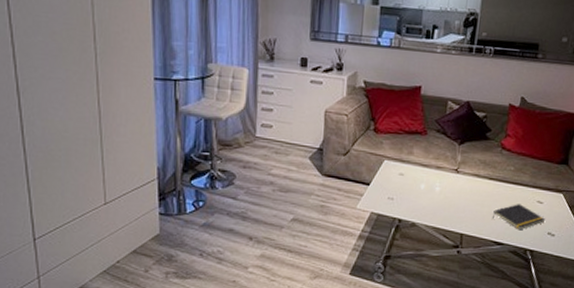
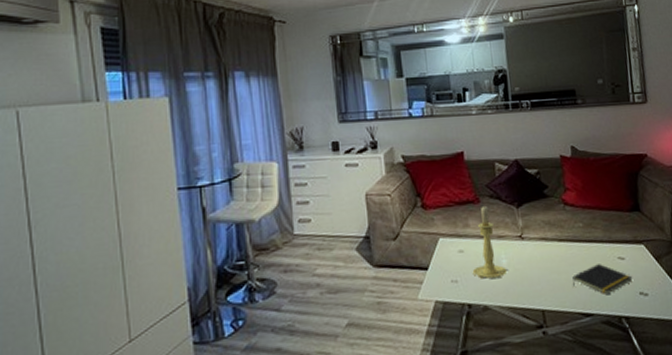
candle holder: none [408,138,439,202] -> present [472,205,508,279]

